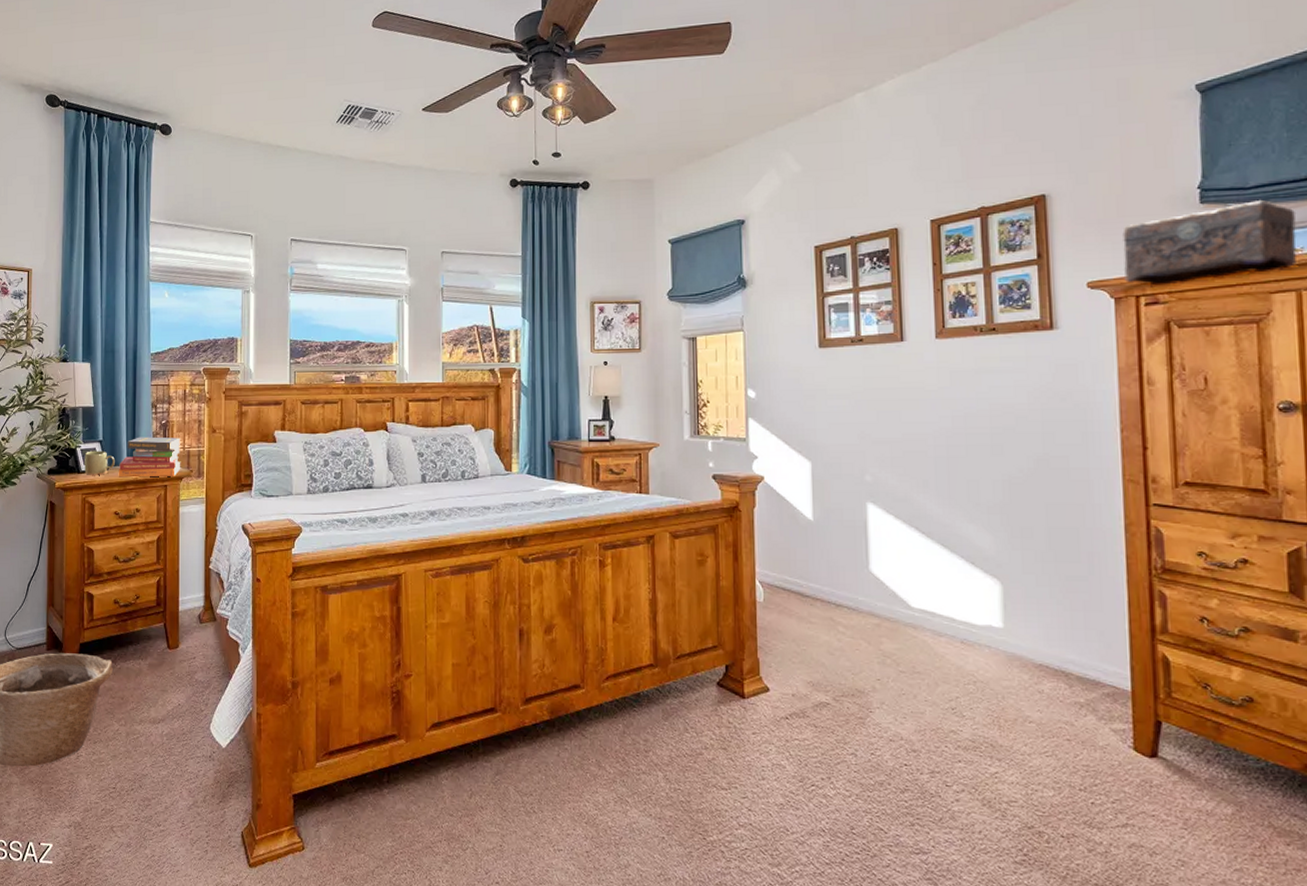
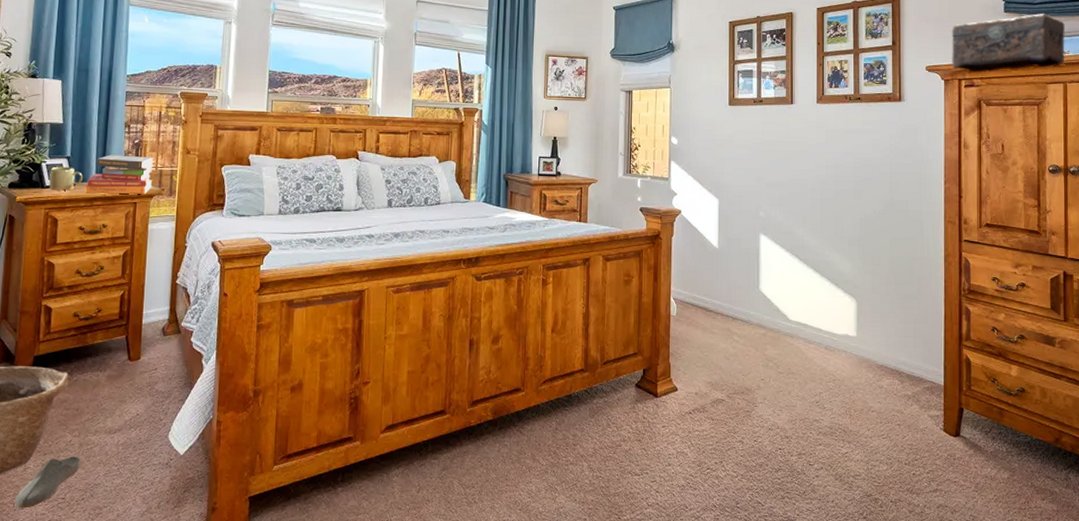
slipper: none [70,745,128,797] -> present [14,456,81,509]

